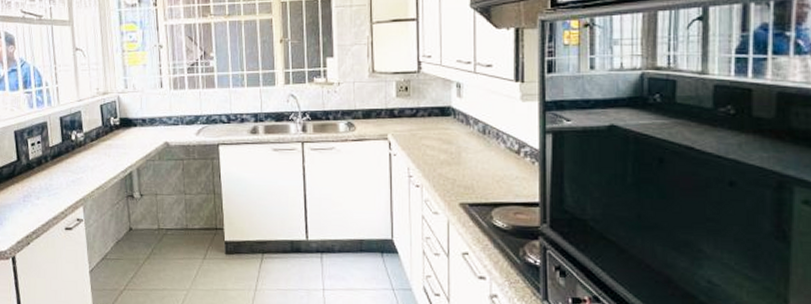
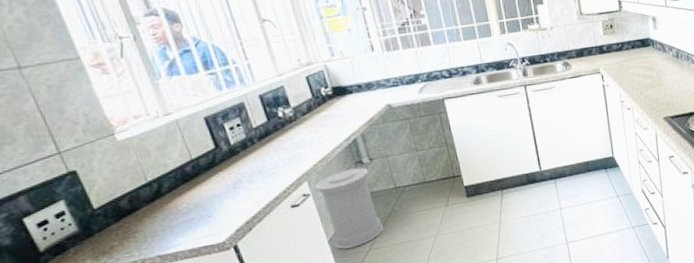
trash can: none [89,201,142,283] -> present [316,167,384,249]

